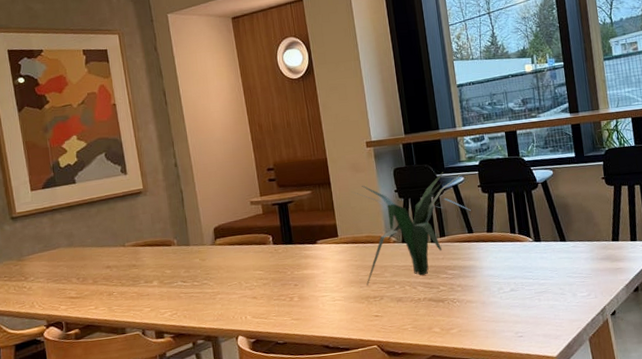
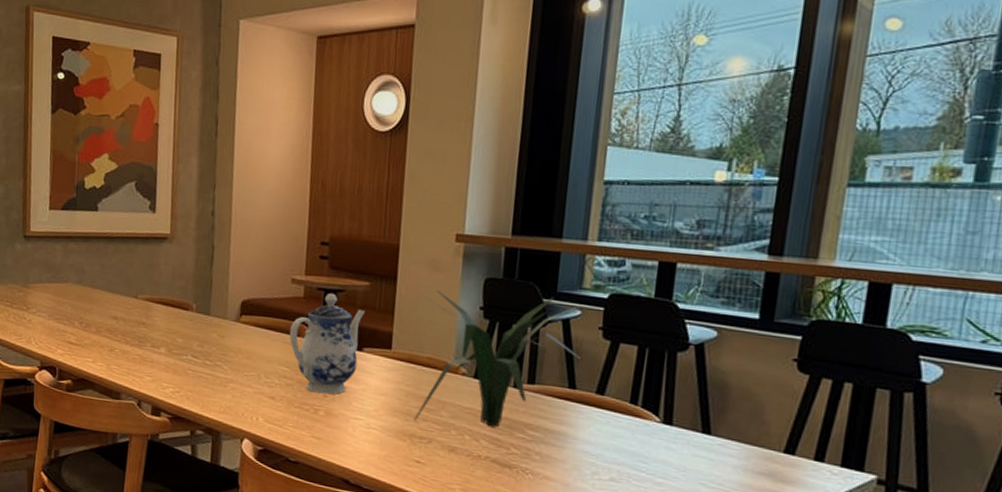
teapot: none [257,205,316,285] -> present [289,293,366,395]

